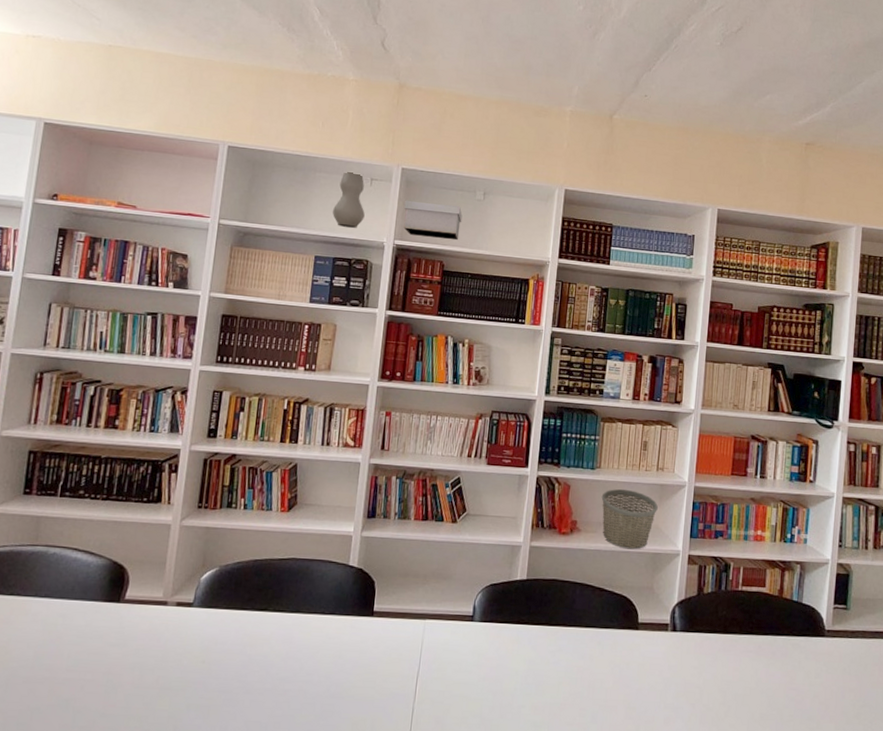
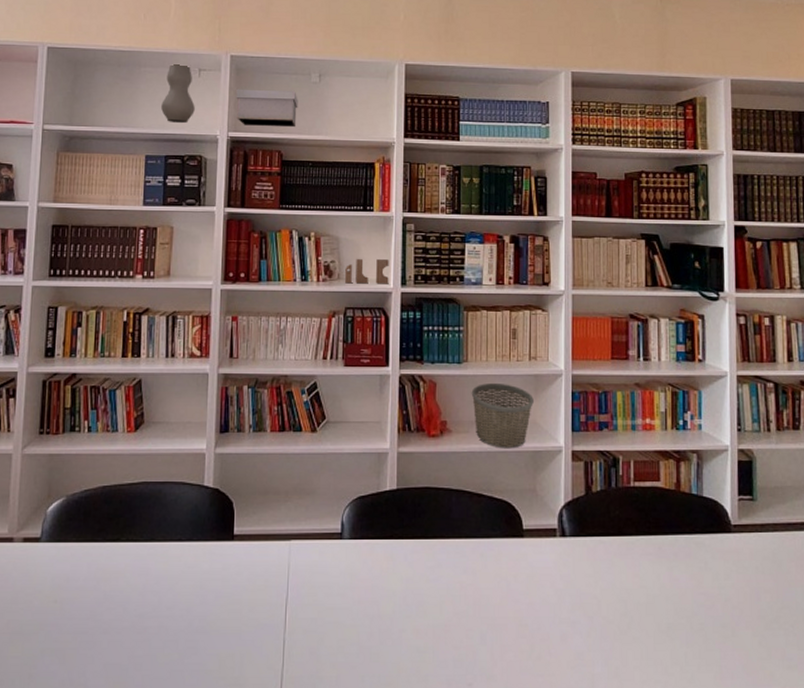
bookend: none [494,366,536,392] -> present [345,258,389,284]

